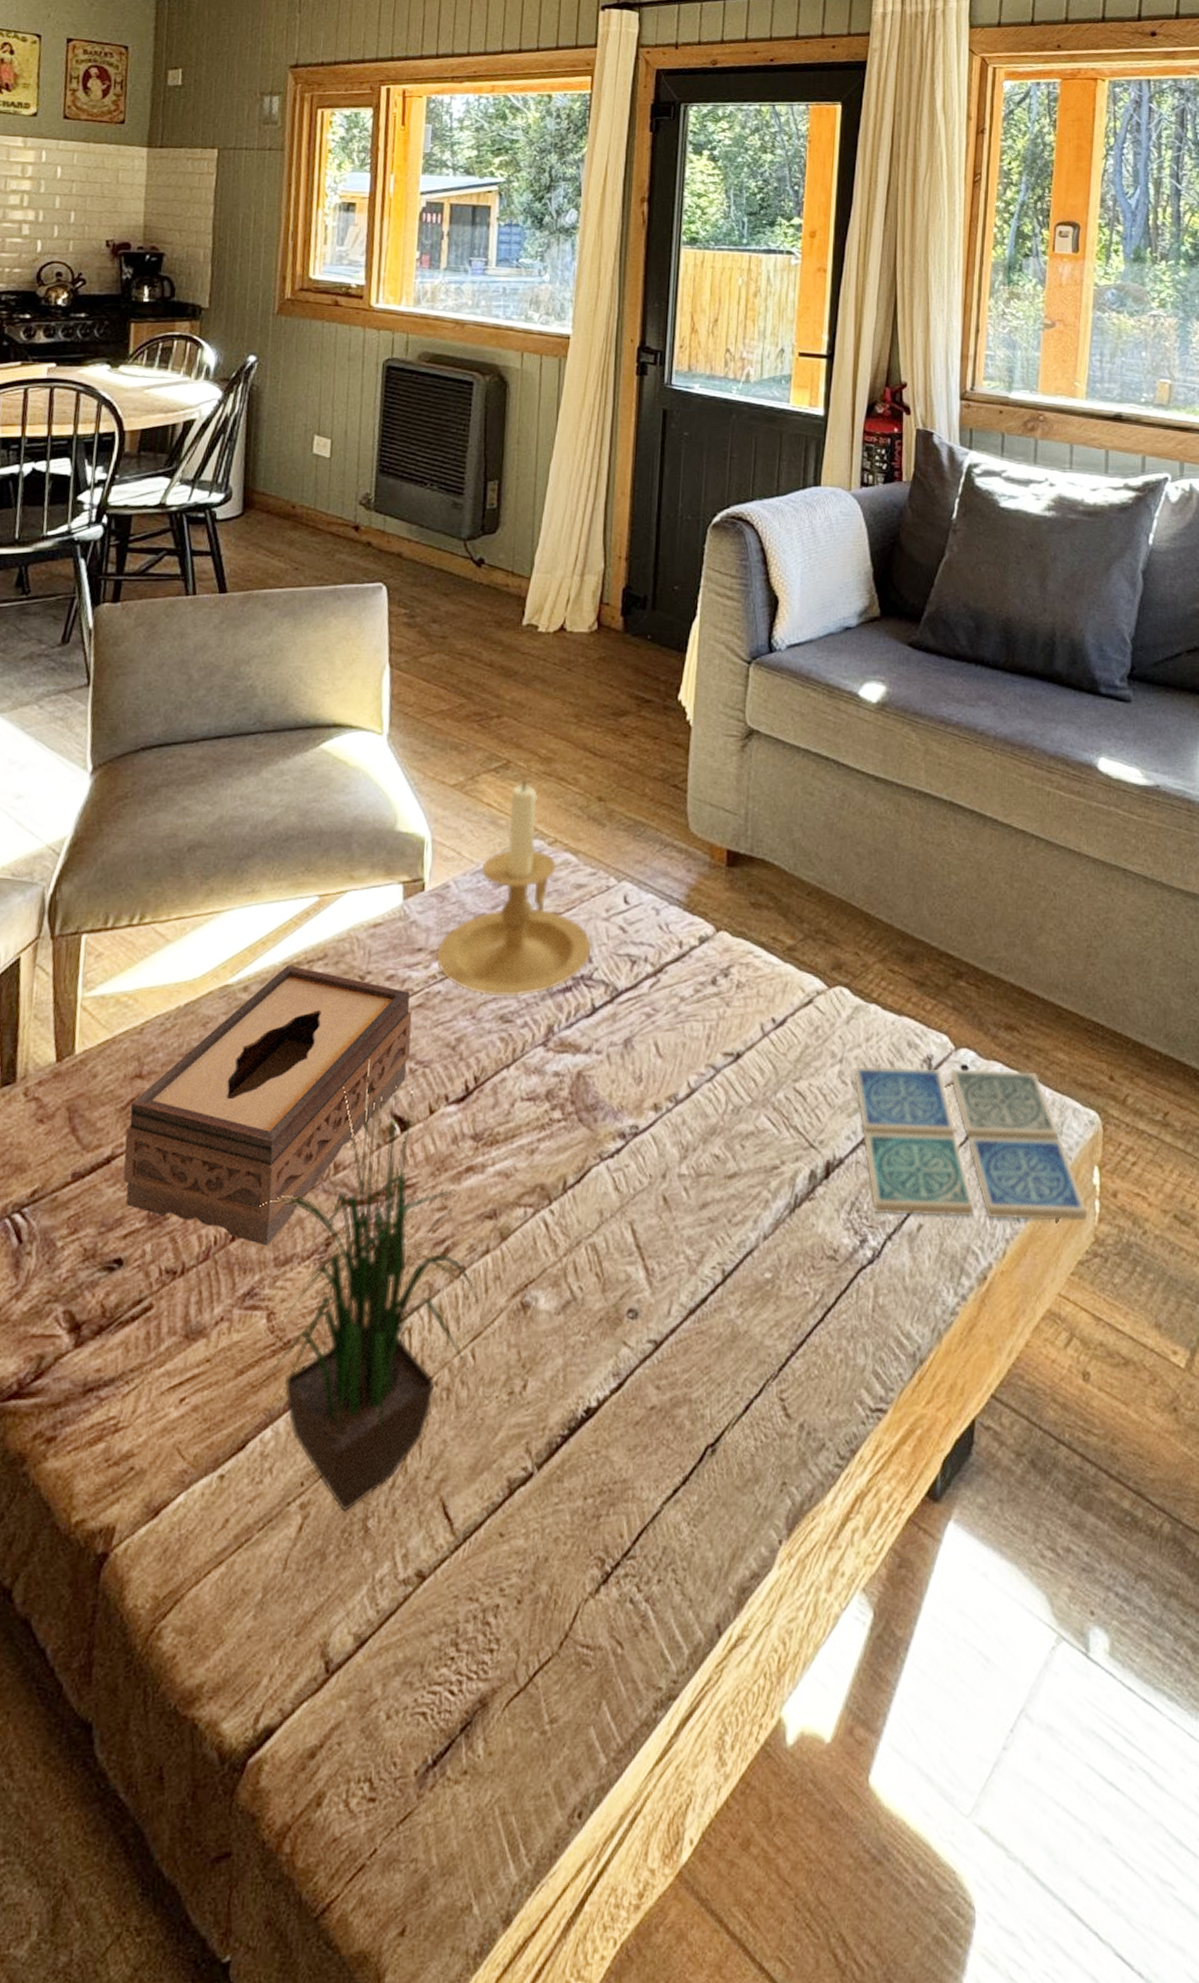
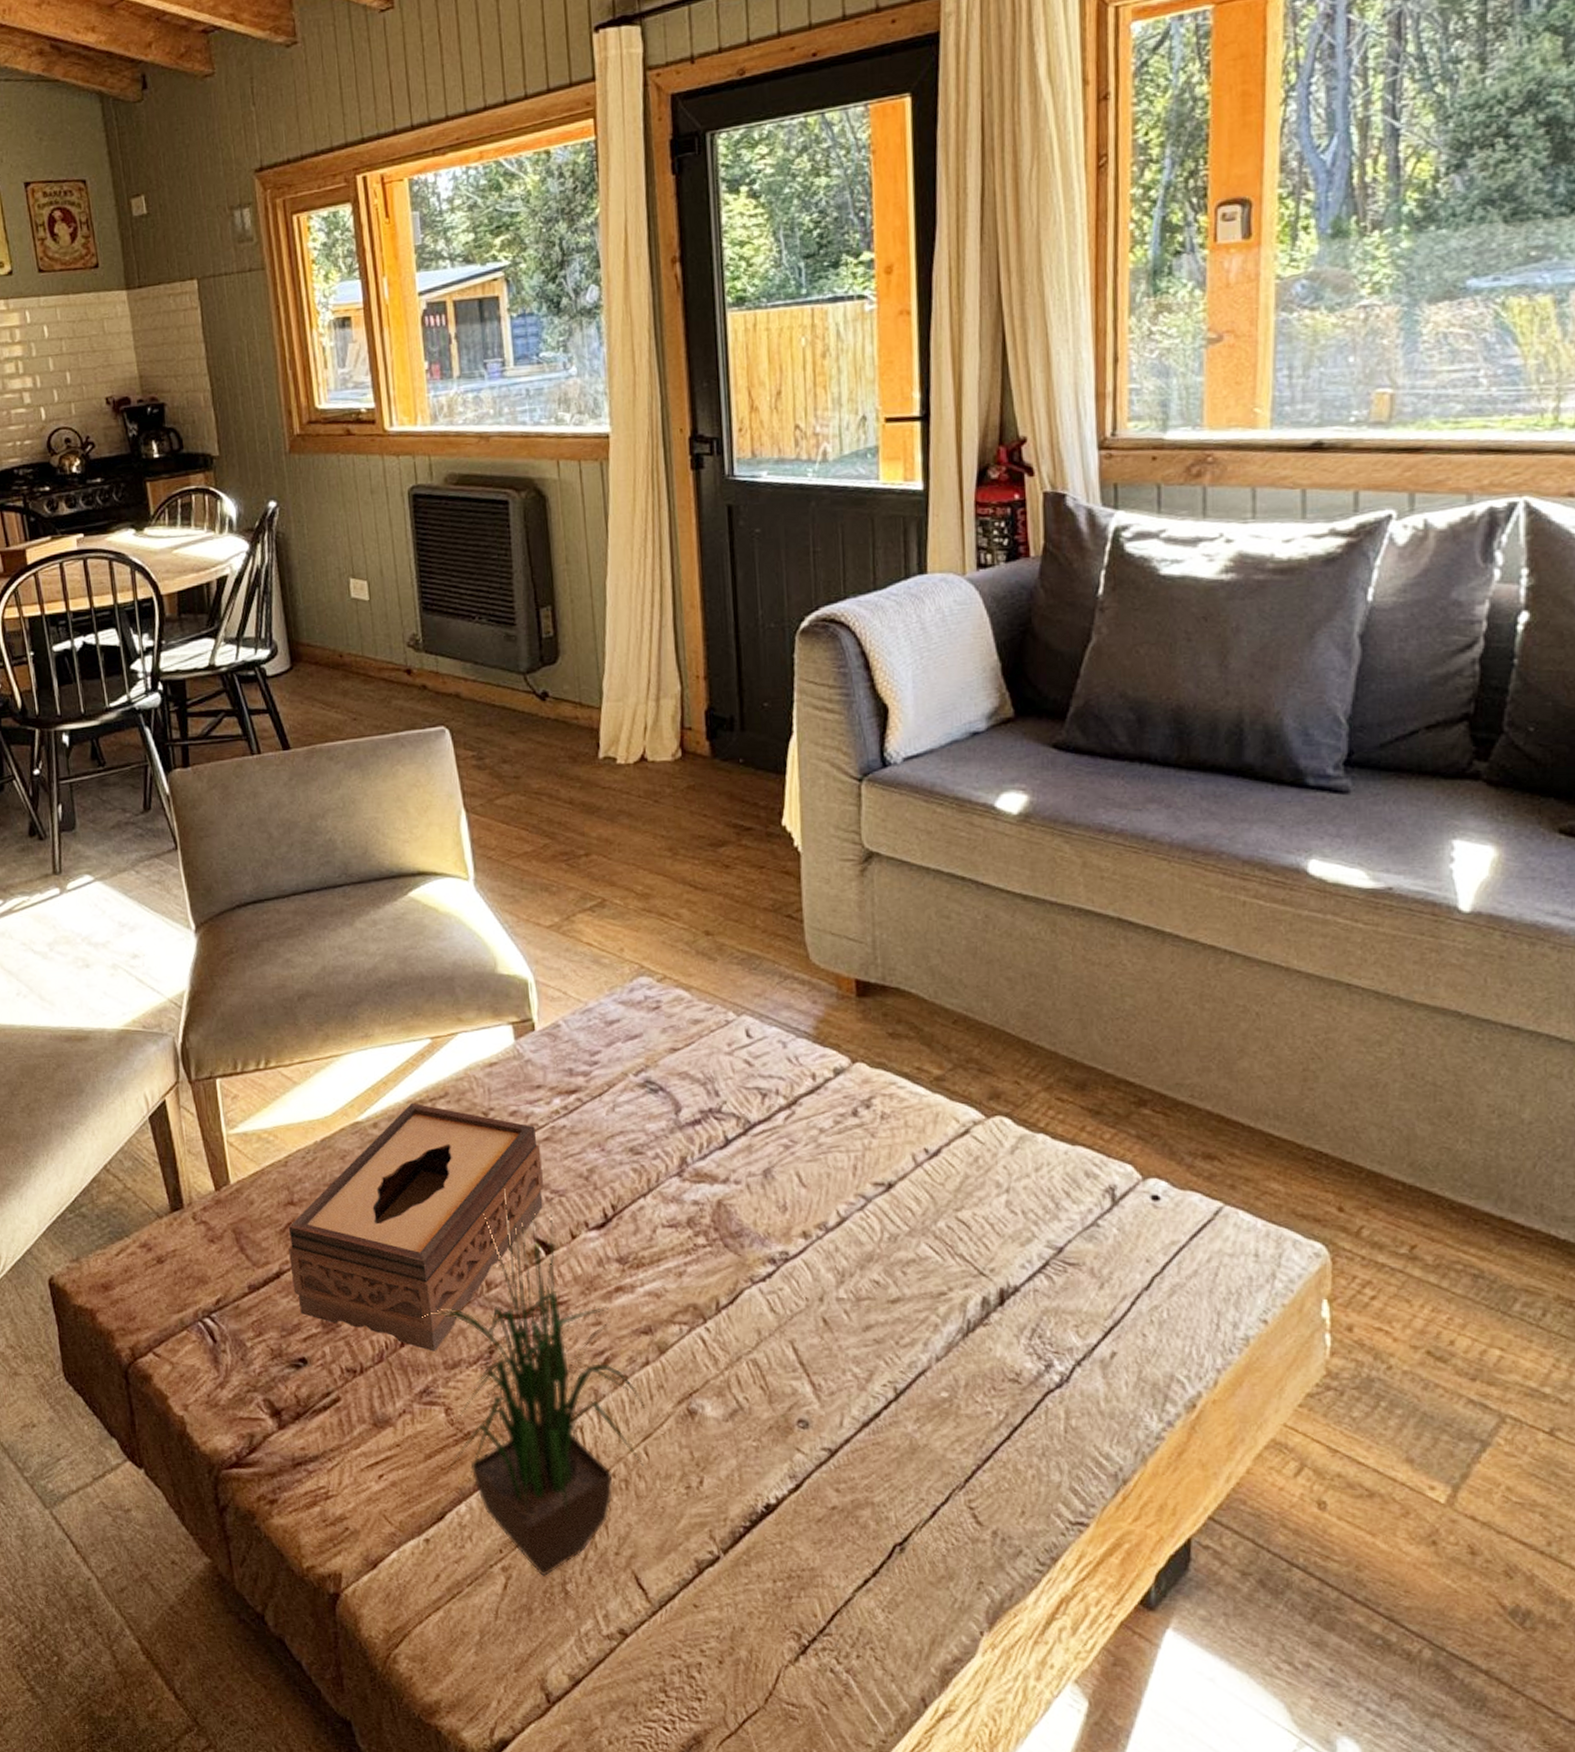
candle holder: present [437,780,592,997] -> none [556,918,717,1130]
drink coaster: present [853,1066,1087,1222] -> none [1023,1196,1315,1354]

